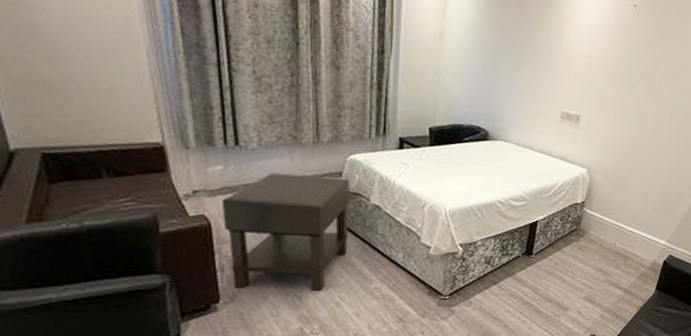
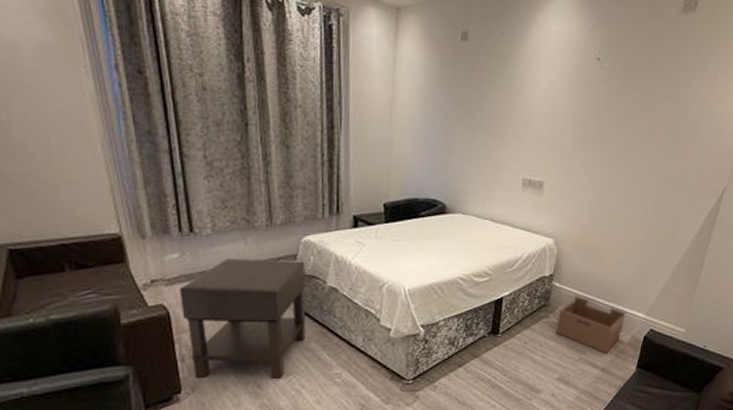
wooden crate: none [585,222,649,276] -> present [556,295,626,354]

